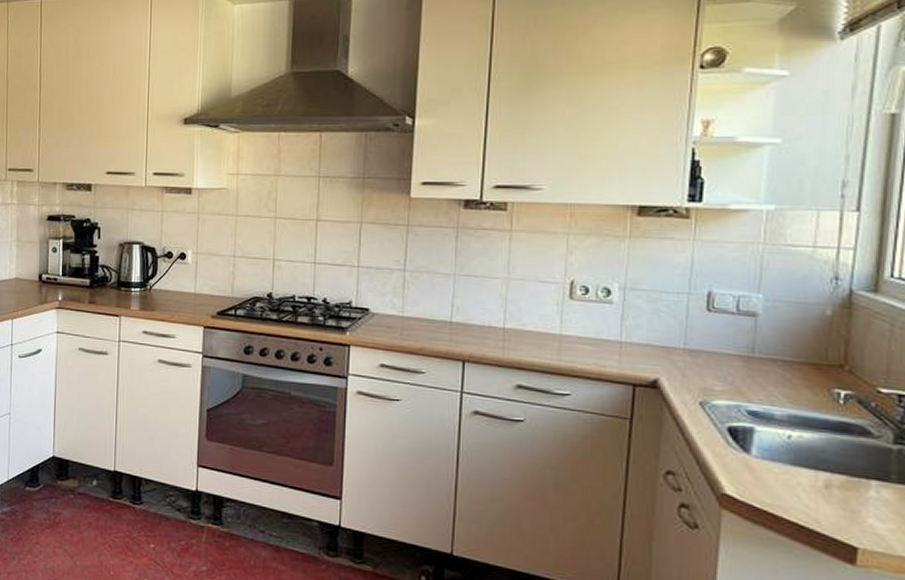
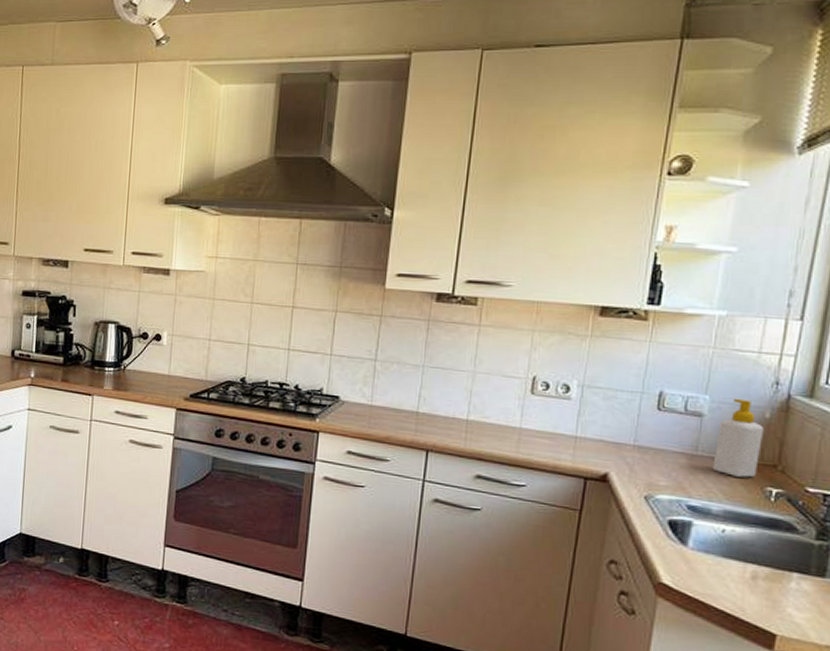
soap bottle: none [772,296,825,380] -> present [712,398,763,478]

